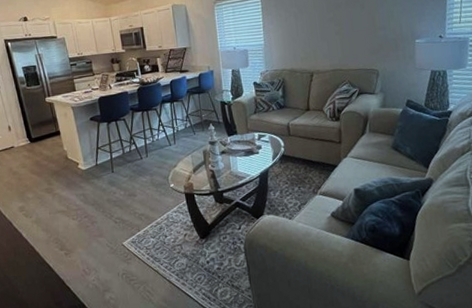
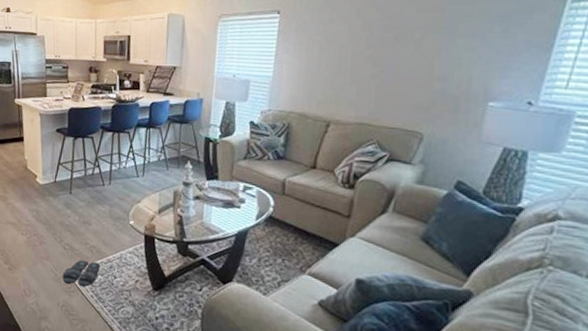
slippers: none [118,227,151,253] -> present [62,259,100,287]

